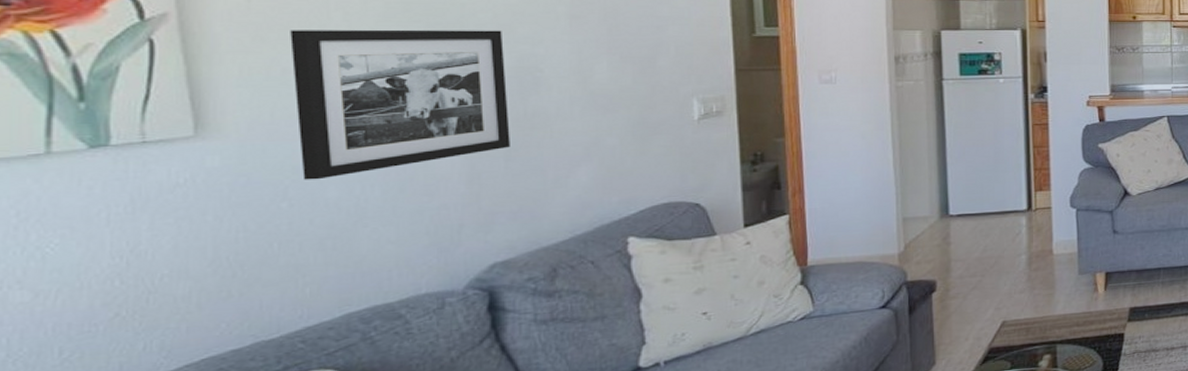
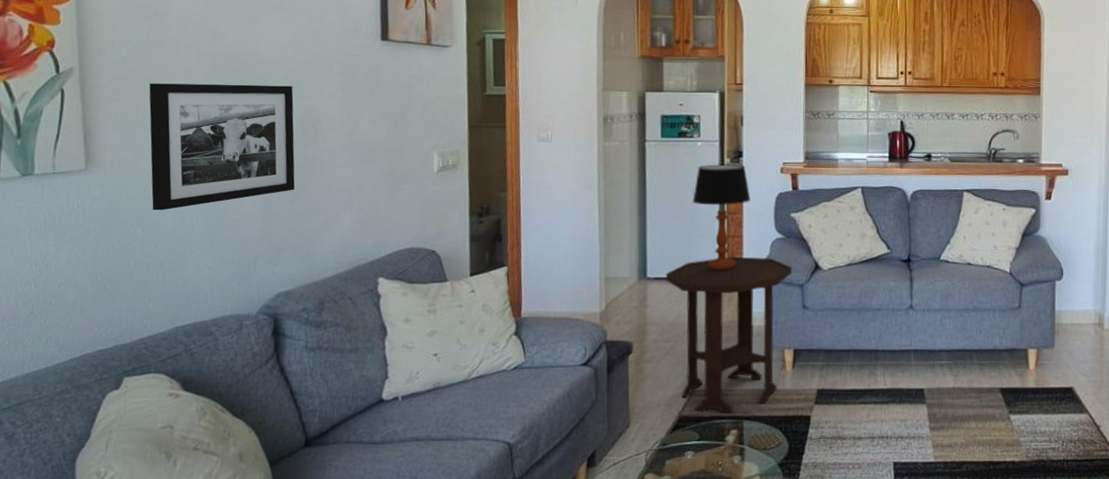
side table: none [969,188,1102,341] -> present [665,256,793,413]
table lamp: none [996,98,1057,203] -> present [692,163,751,271]

